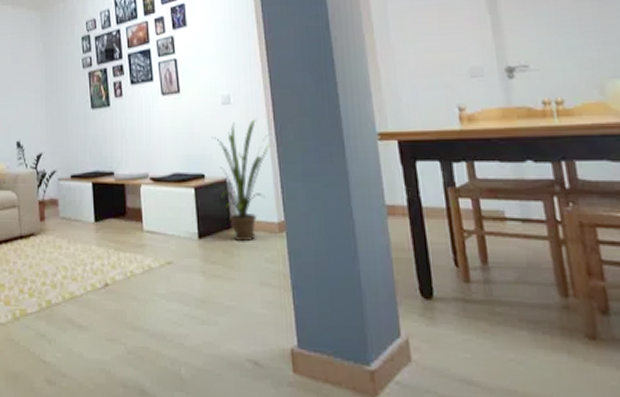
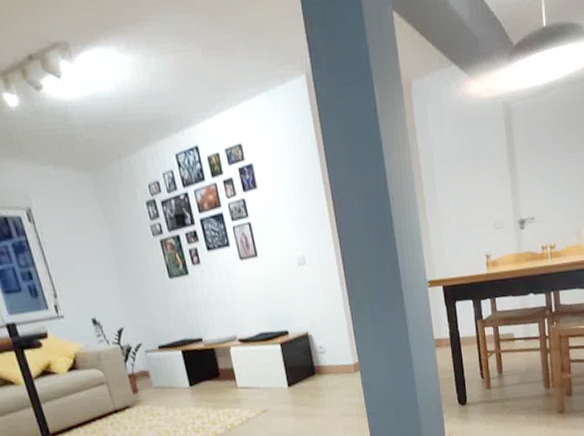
house plant: present [211,119,270,242] -> none [291,277,343,385]

